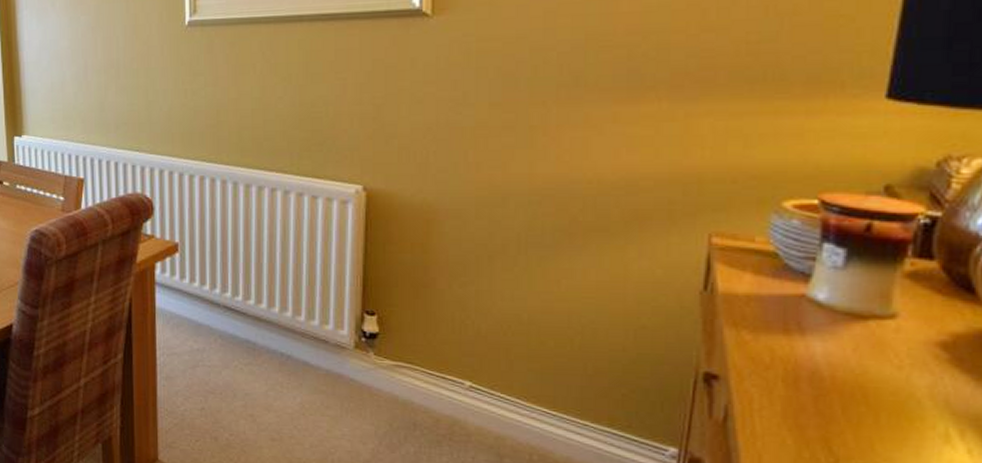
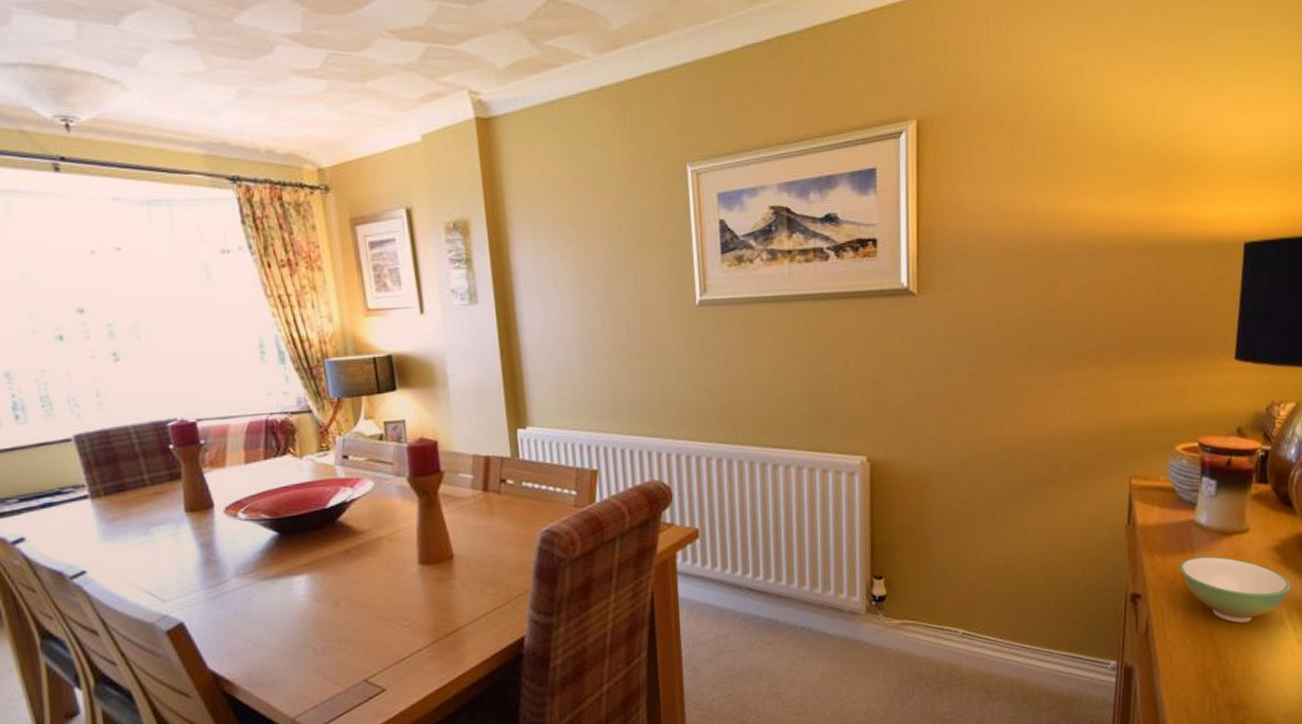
bowl: none [780,340,966,433] -> present [1179,556,1291,624]

